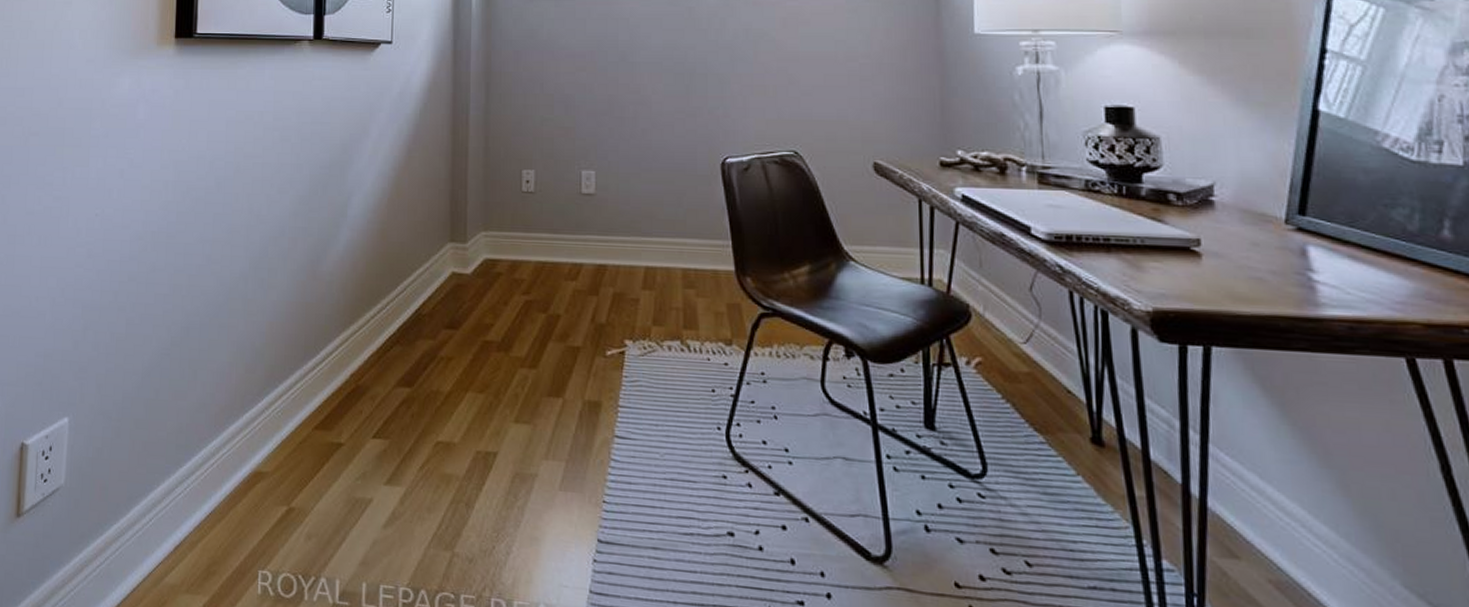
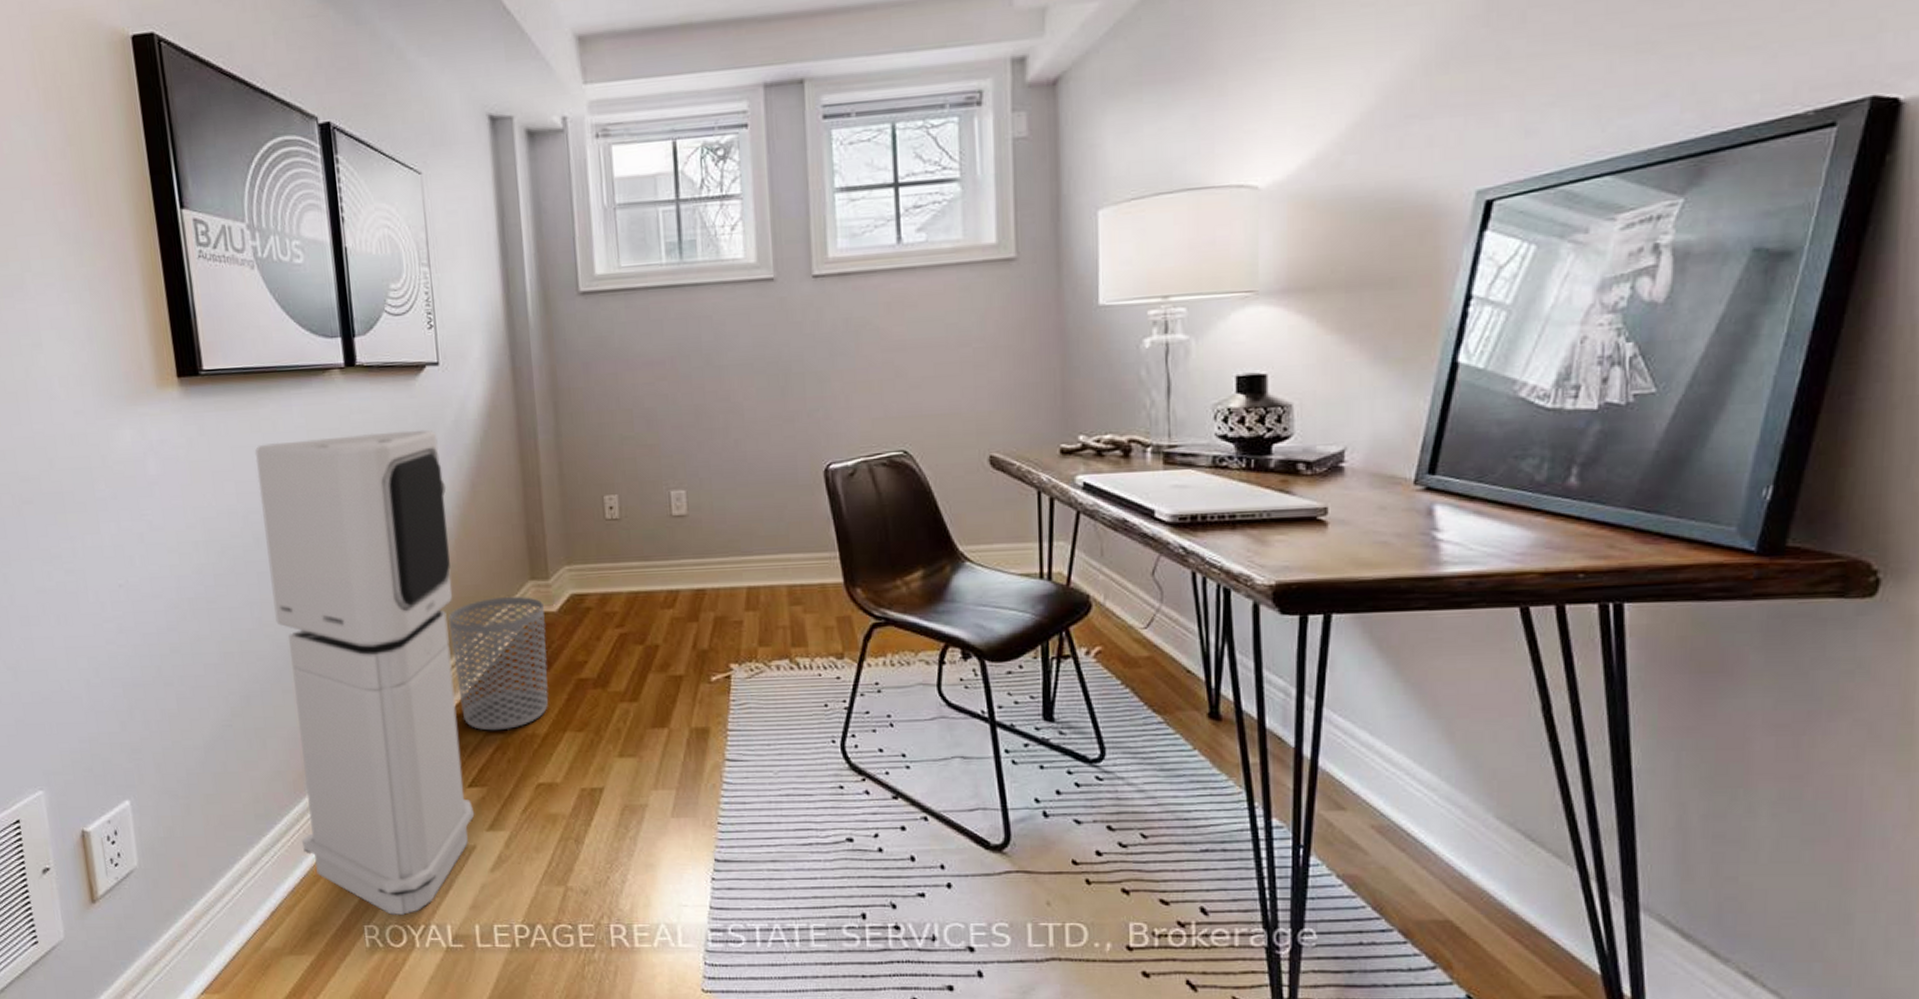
air purifier: none [213,98,386,564] -> present [254,429,475,916]
waste bin: none [373,256,459,385] -> present [448,597,549,731]

